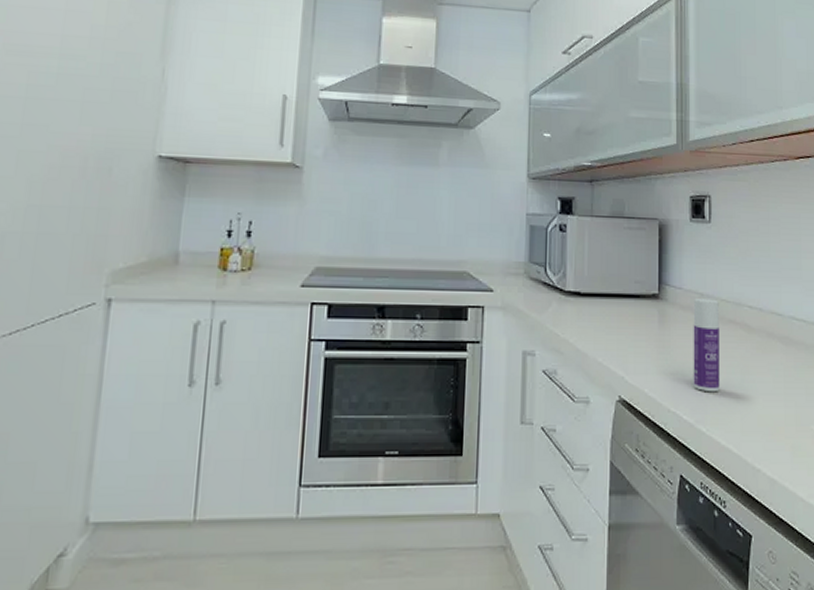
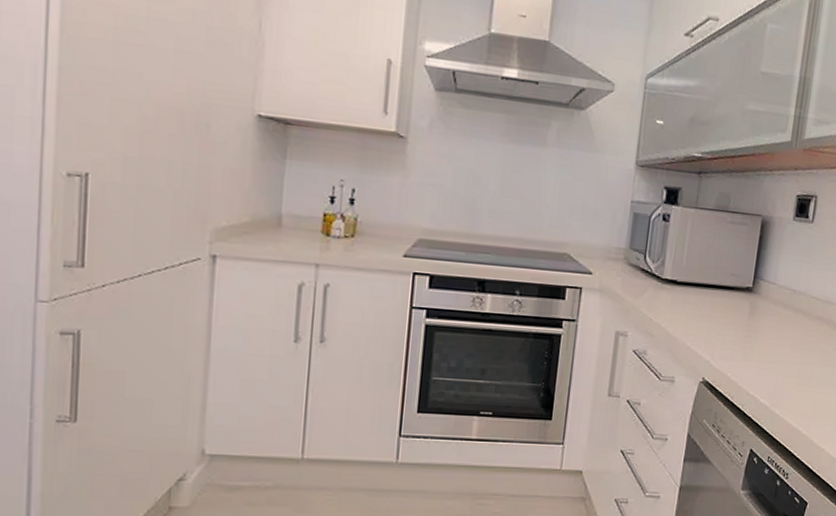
bottle: present [693,299,720,393] -> none [773,294,810,381]

